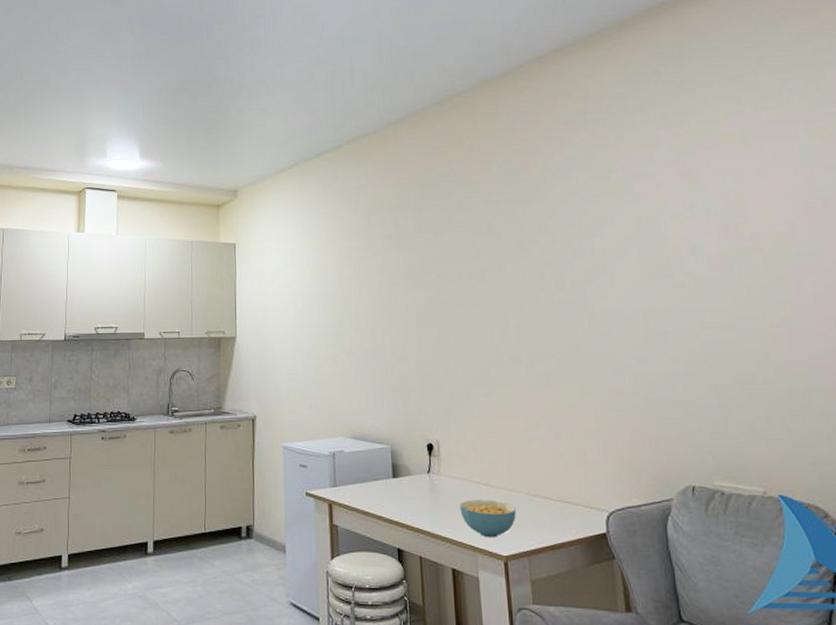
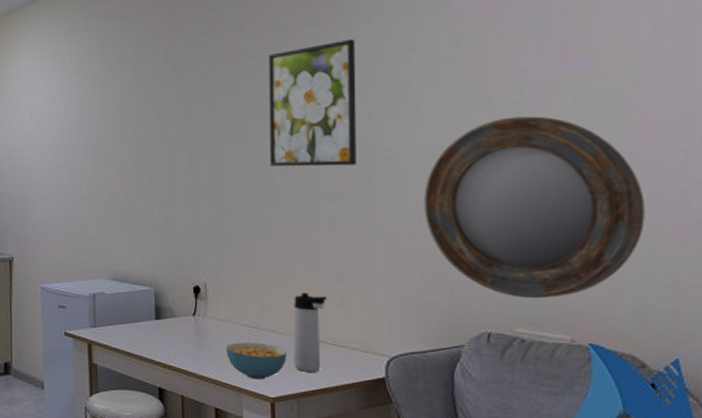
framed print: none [484,214,565,329] -> present [268,38,356,167]
thermos bottle: none [519,448,549,529] -> present [294,292,327,372]
home mirror: none [625,285,810,453] -> present [424,116,646,299]

